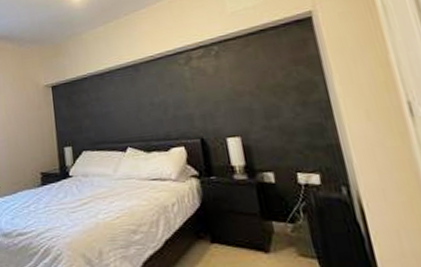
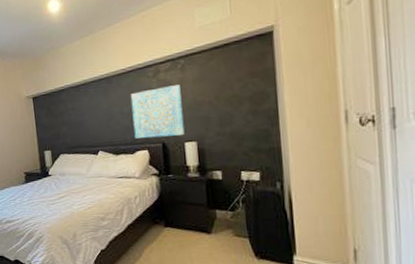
wall art: none [160,73,226,133] -> present [130,84,185,139]

